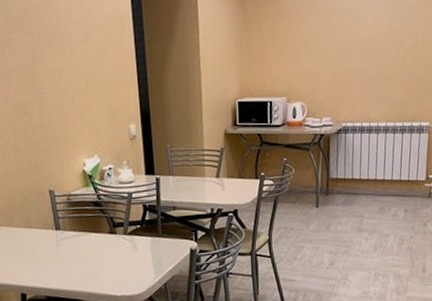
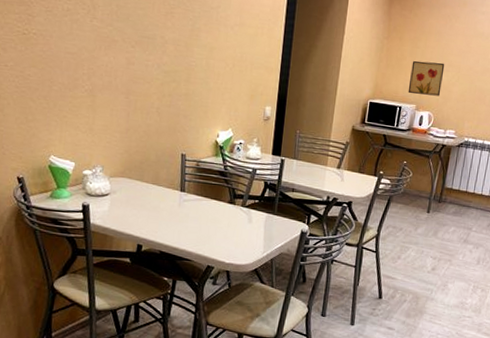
wall art: none [275,47,310,86] -> present [408,60,445,96]

